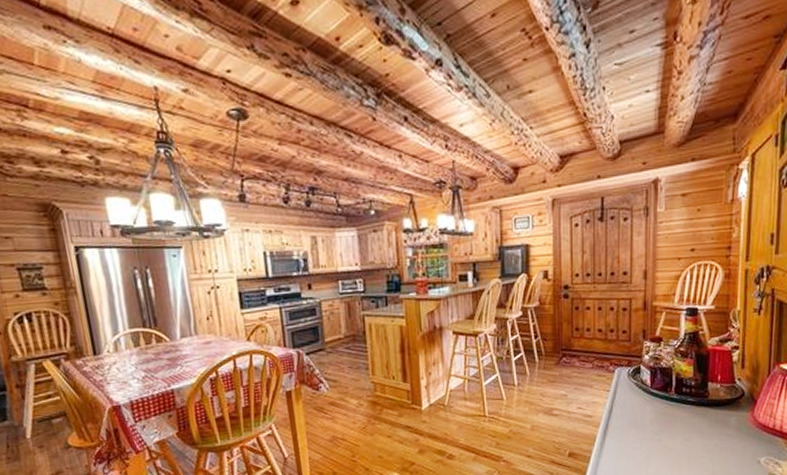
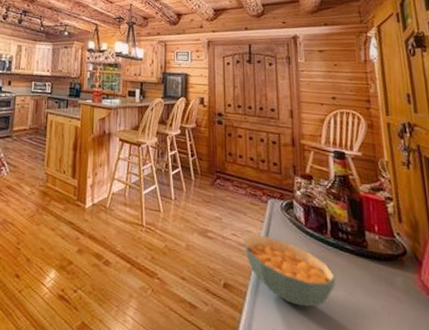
cereal bowl: none [589,403,676,459] -> present [244,235,336,307]

